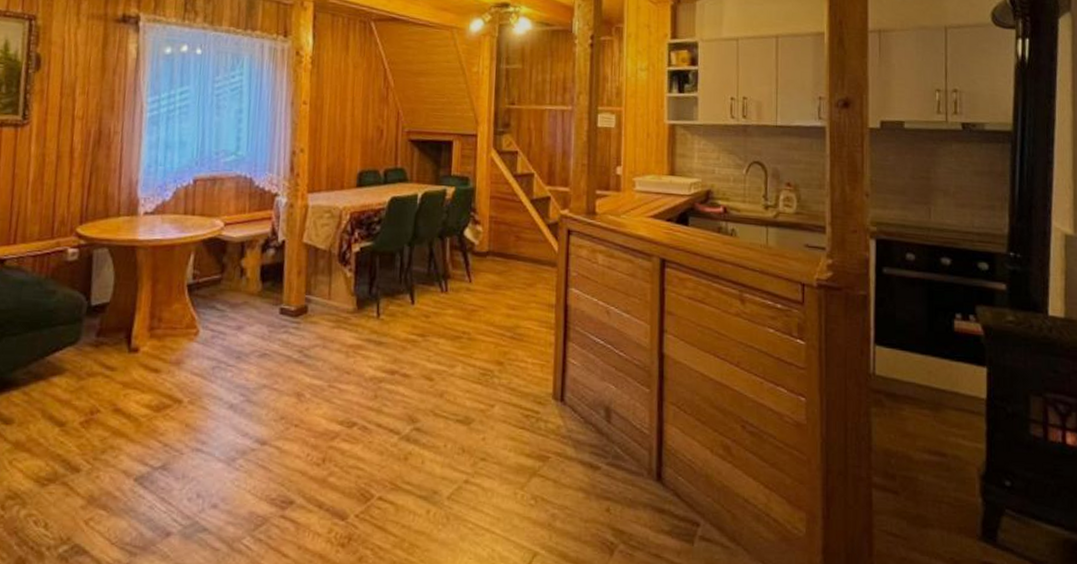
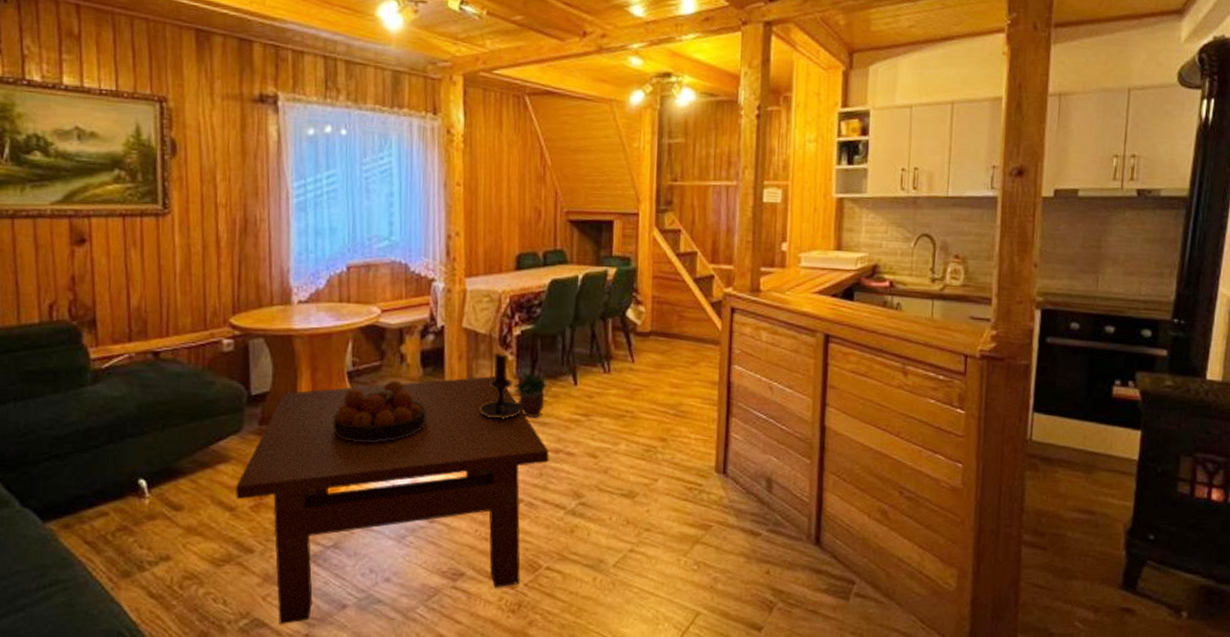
table: none [67,292,385,553] -> present [236,376,549,625]
fruit bowl: none [170,294,264,358] -> present [333,380,427,442]
candle holder: none [316,269,360,338] -> present [479,352,524,420]
potted plant: none [351,289,387,337] -> present [514,372,550,418]

